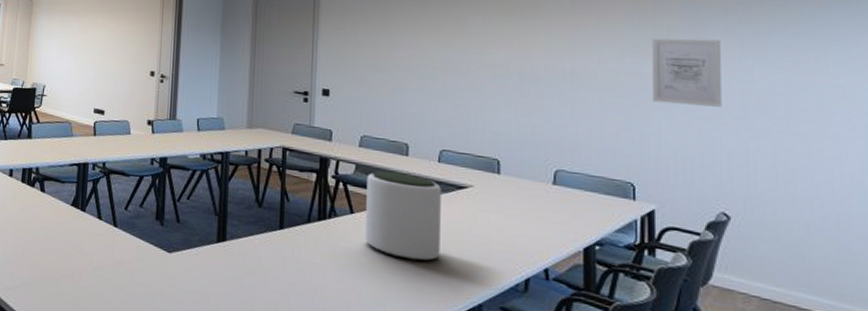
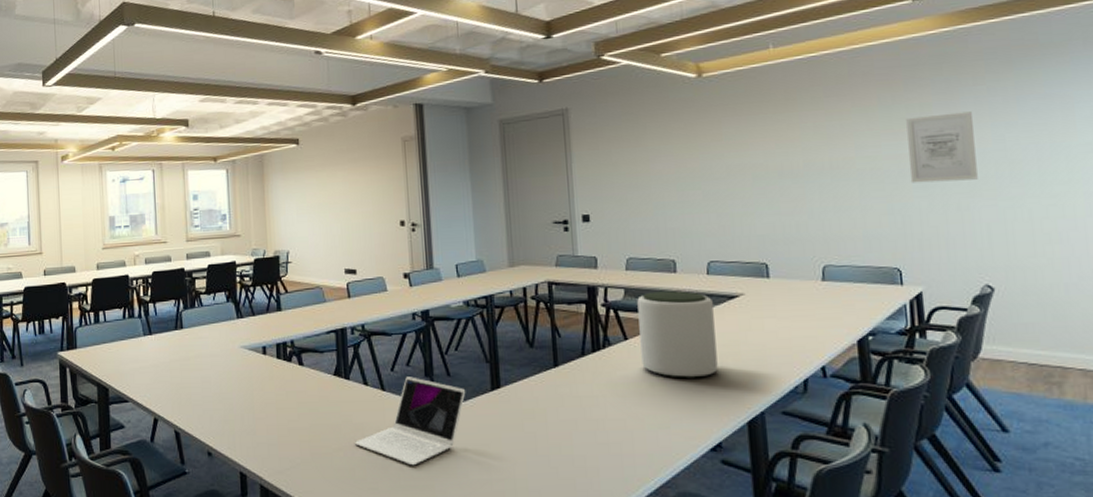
laptop: none [83,217,193,303] -> present [355,376,466,466]

